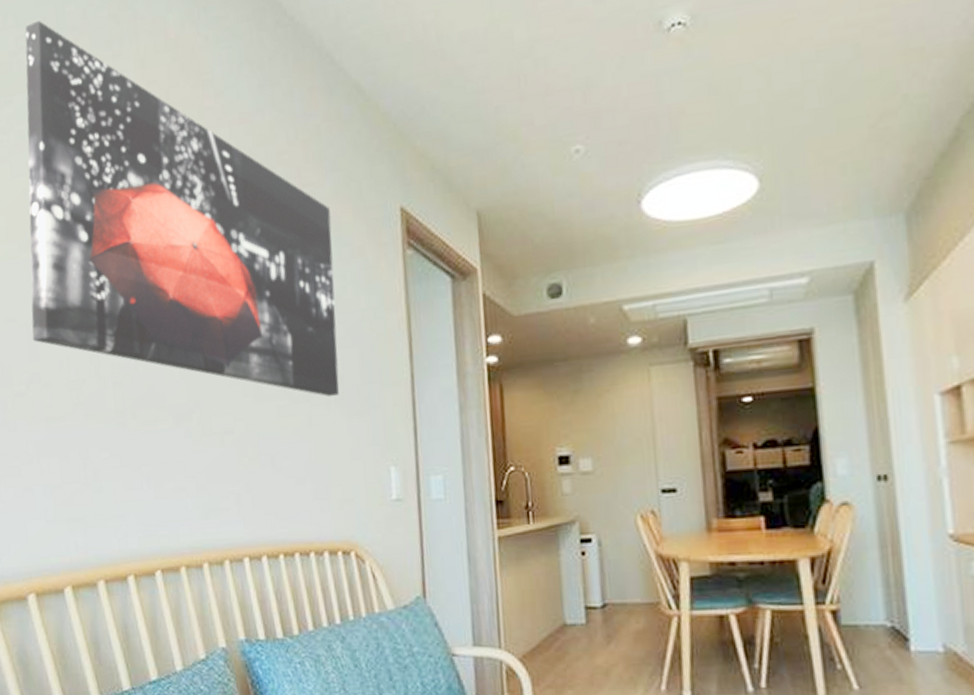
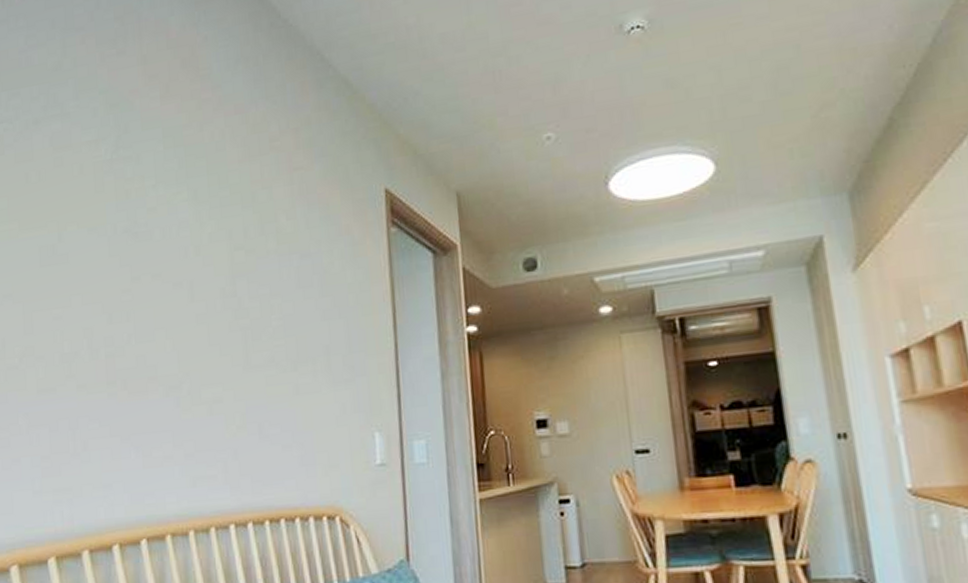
wall art: present [25,20,339,396] -> none [27,21,326,366]

